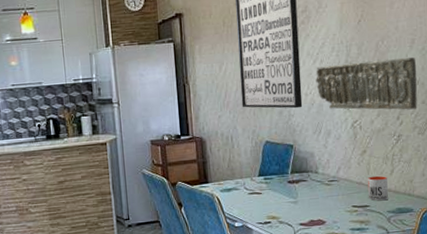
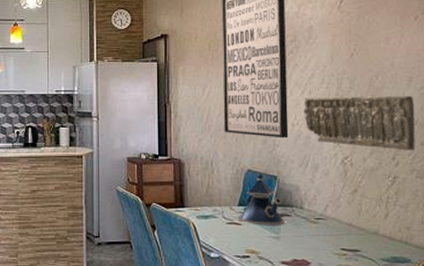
teapot: none [258,144,302,193] -> present [237,174,285,226]
mug: present [367,176,388,201] -> none [358,218,382,247]

